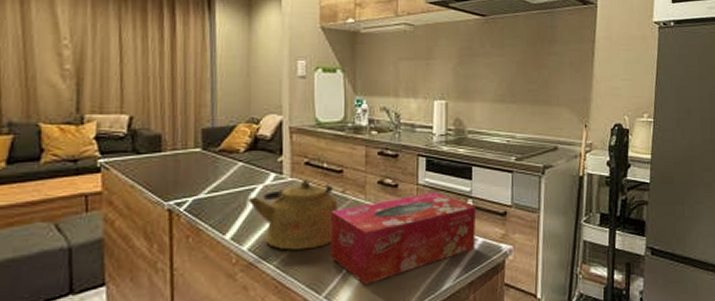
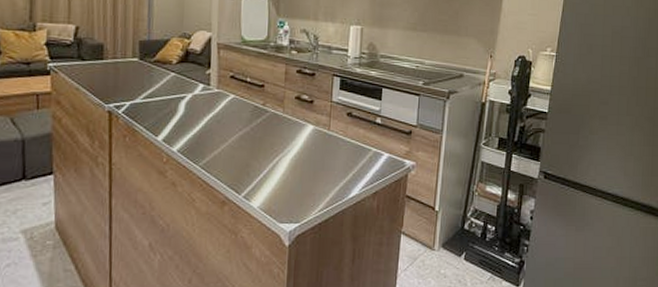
kettle: present [248,178,338,250] -> none [179,90,259,154]
tissue box: present [331,191,475,285] -> none [250,109,383,189]

